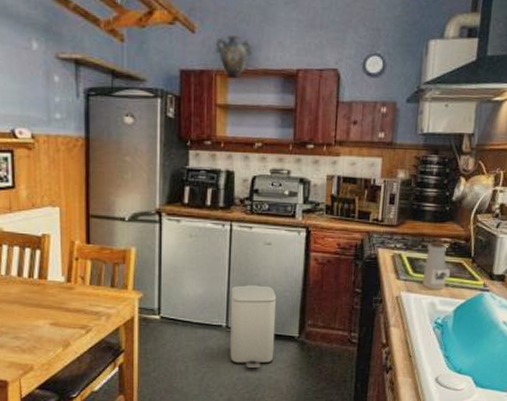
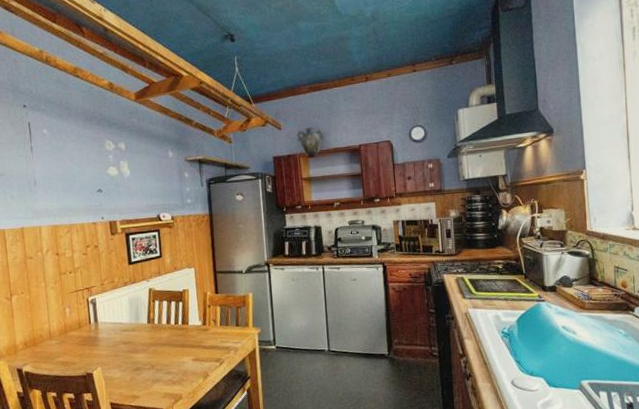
pedal bin: present [229,285,277,369] -> none [329,313,370,385]
bottle: present [422,241,451,291] -> none [484,263,508,305]

